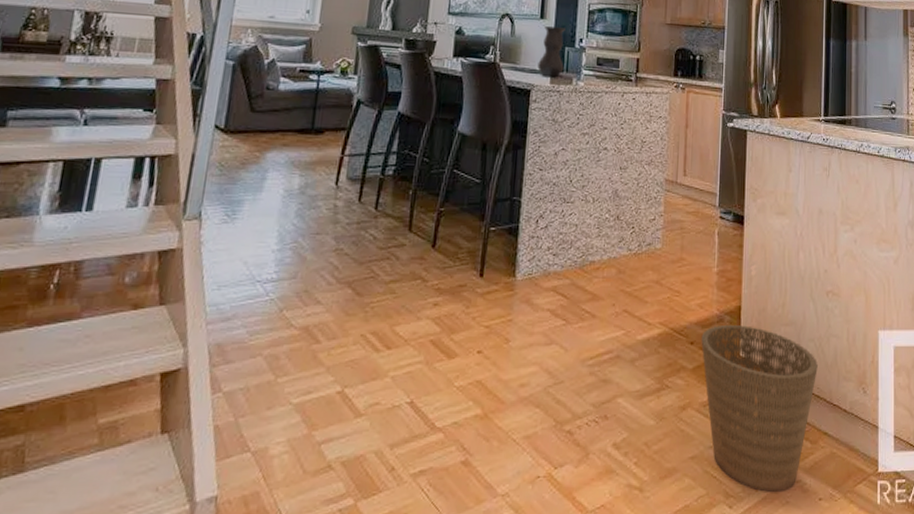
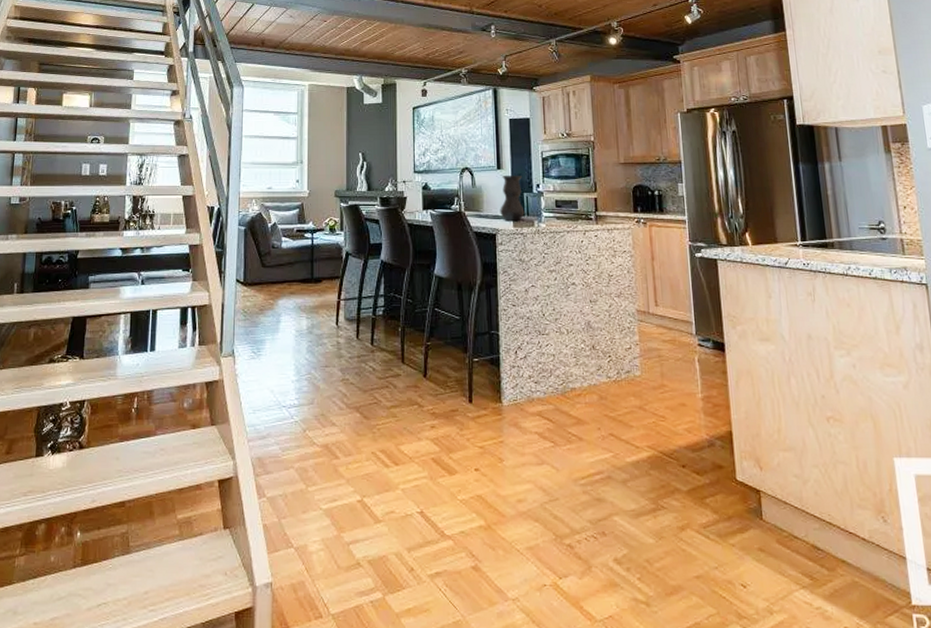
basket: present [701,324,818,492] -> none [693,449,826,617]

